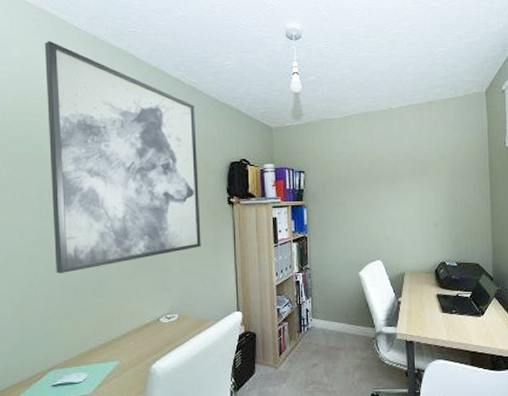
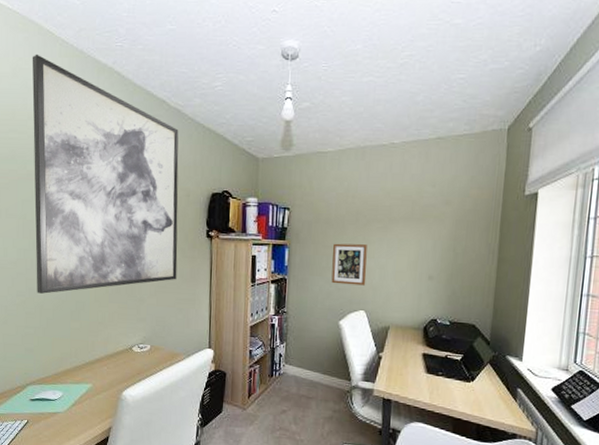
picture frame: none [346,200,380,238] -> present [331,243,367,286]

